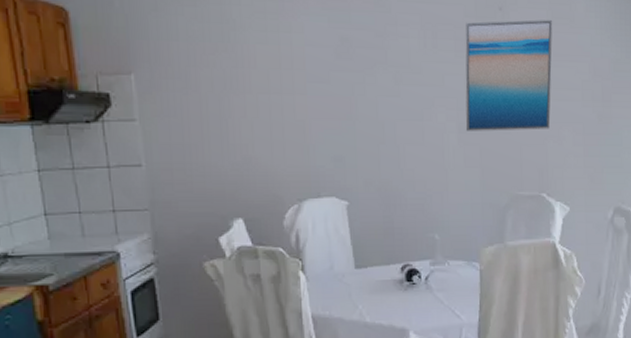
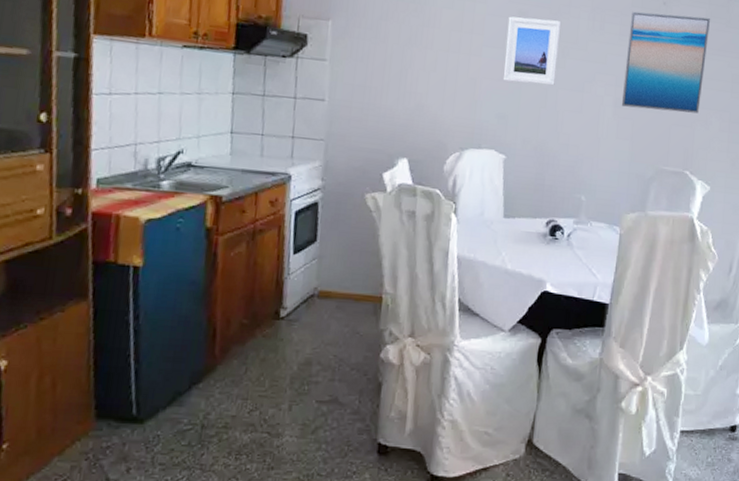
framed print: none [330,43,391,119] -> present [503,16,560,86]

